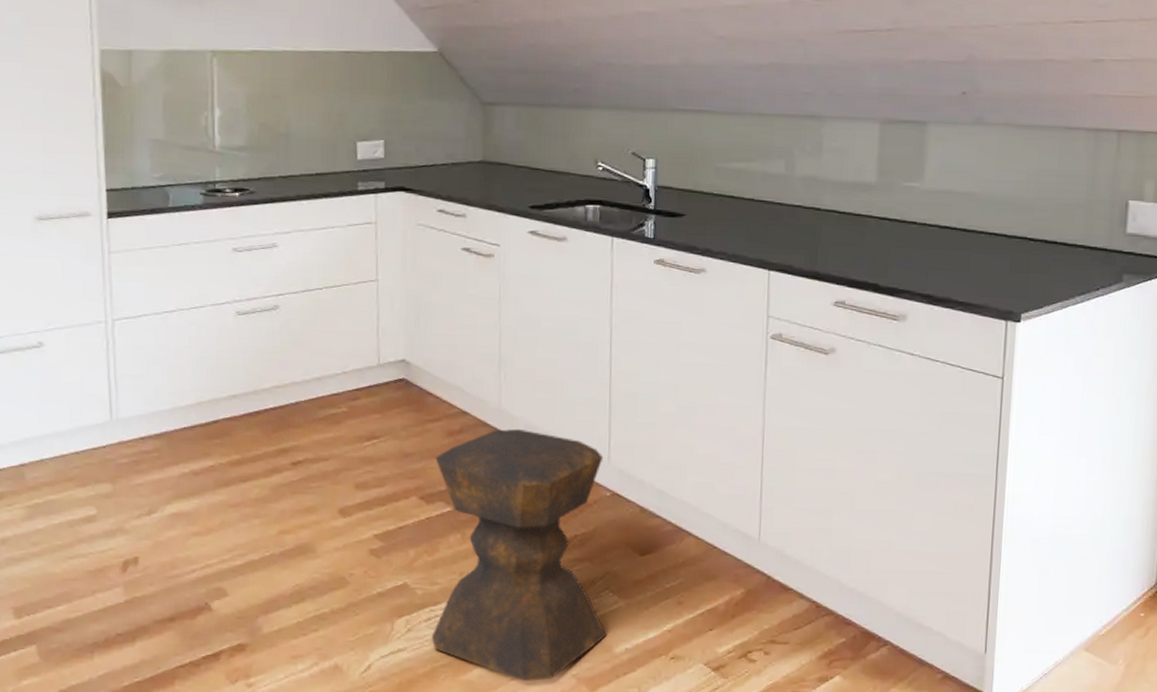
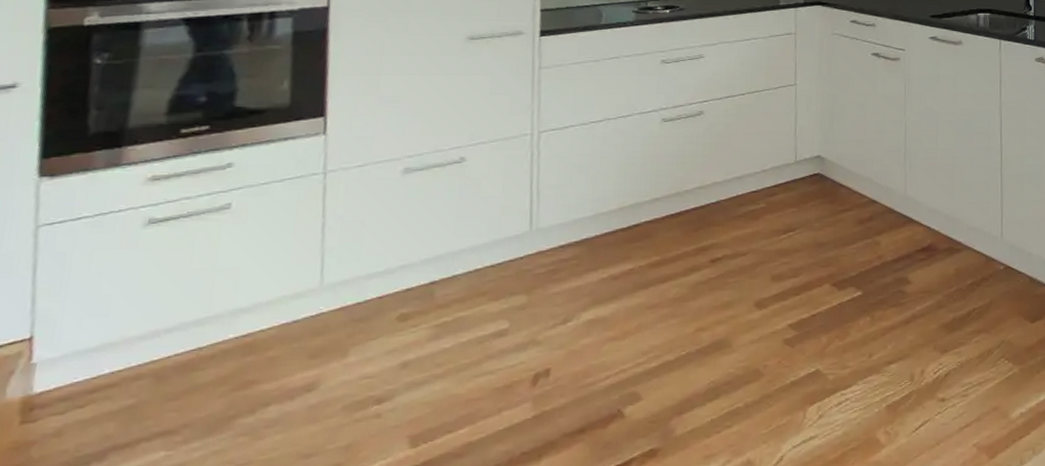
stool: present [431,428,607,682] -> none [842,213,1003,457]

